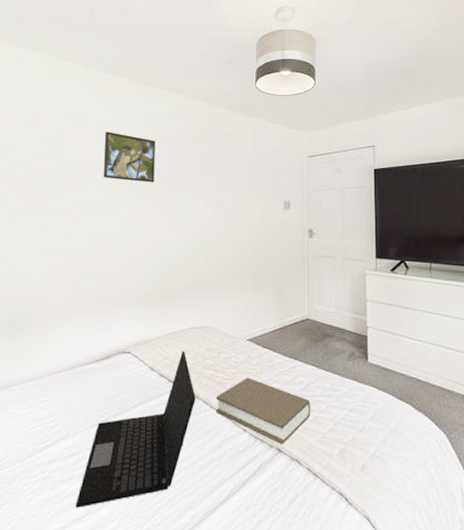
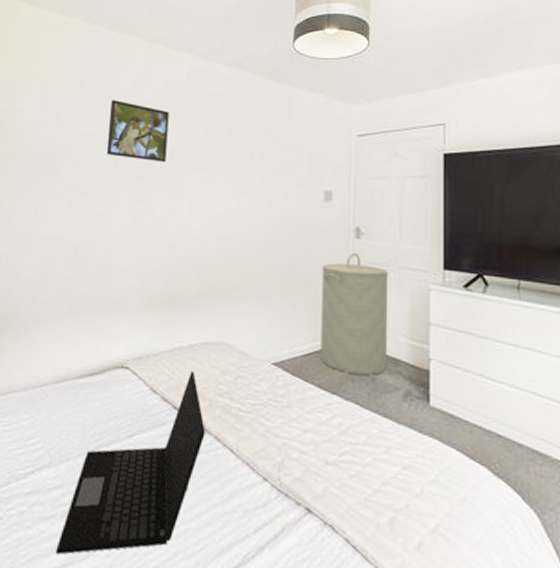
book: present [215,377,311,445] -> none [229,411,352,504]
laundry hamper: none [285,249,336,344] -> present [320,252,389,375]

